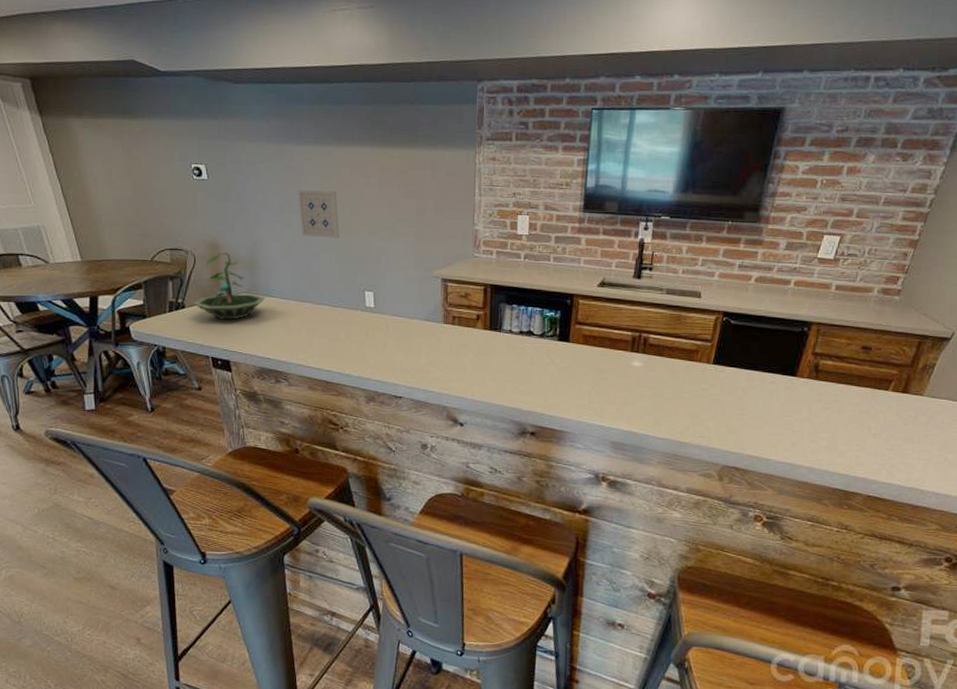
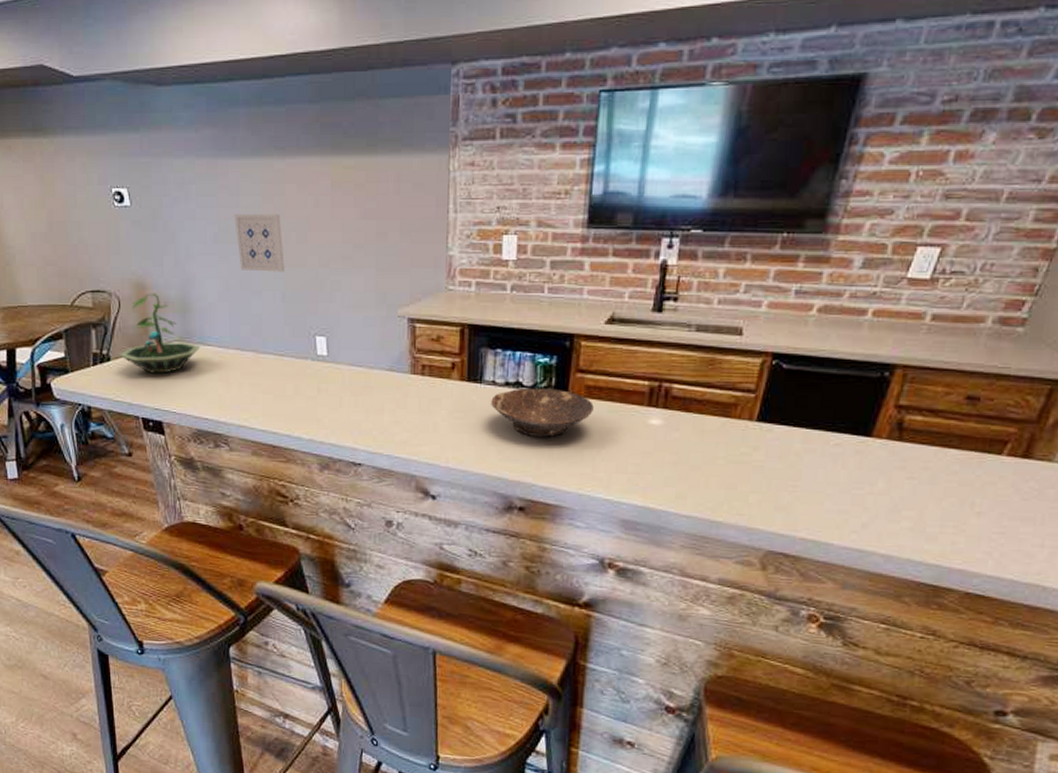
bowl: none [508,336,589,376] -> present [491,388,594,438]

